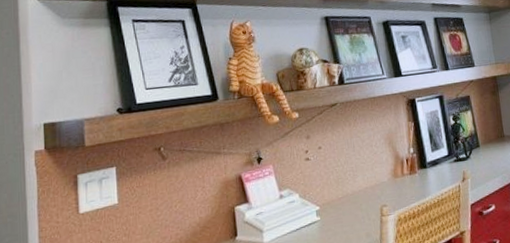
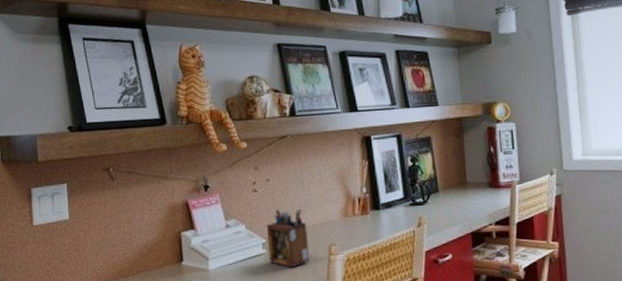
desk organizer: none [319,173,363,233] -> present [266,208,310,268]

